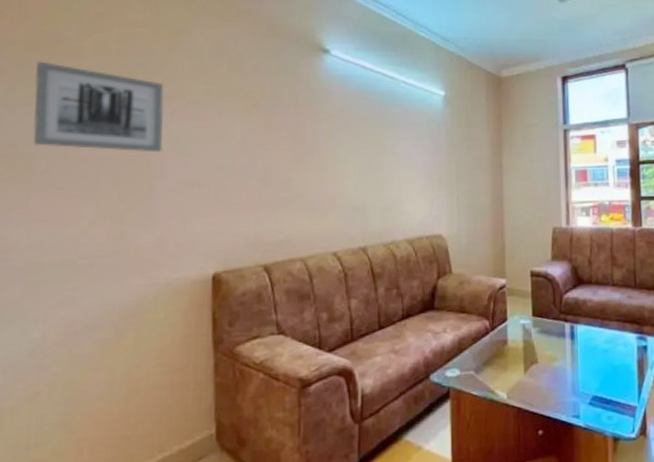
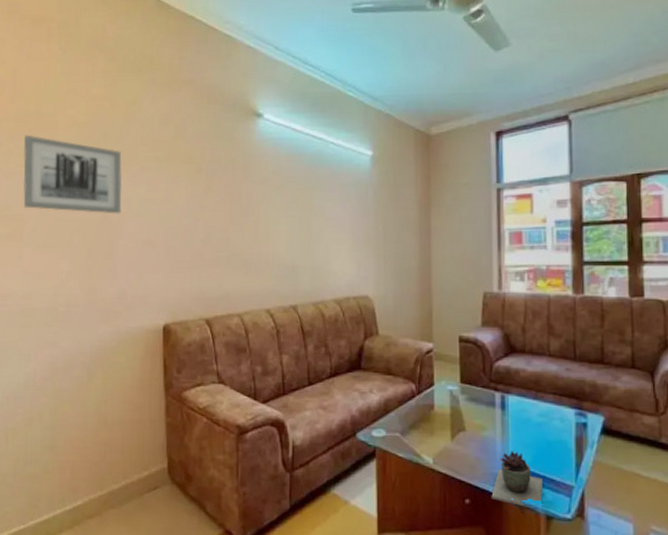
succulent plant: none [562,378,610,432] -> present [491,451,543,507]

